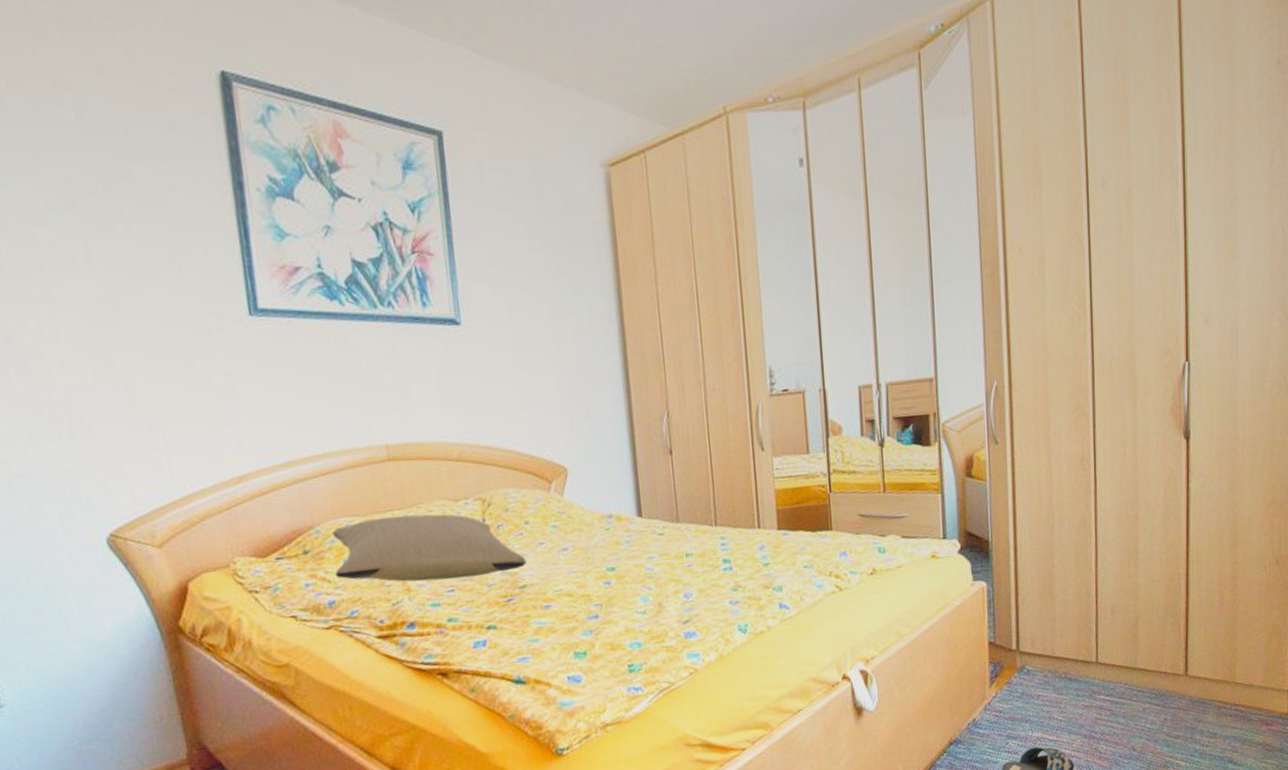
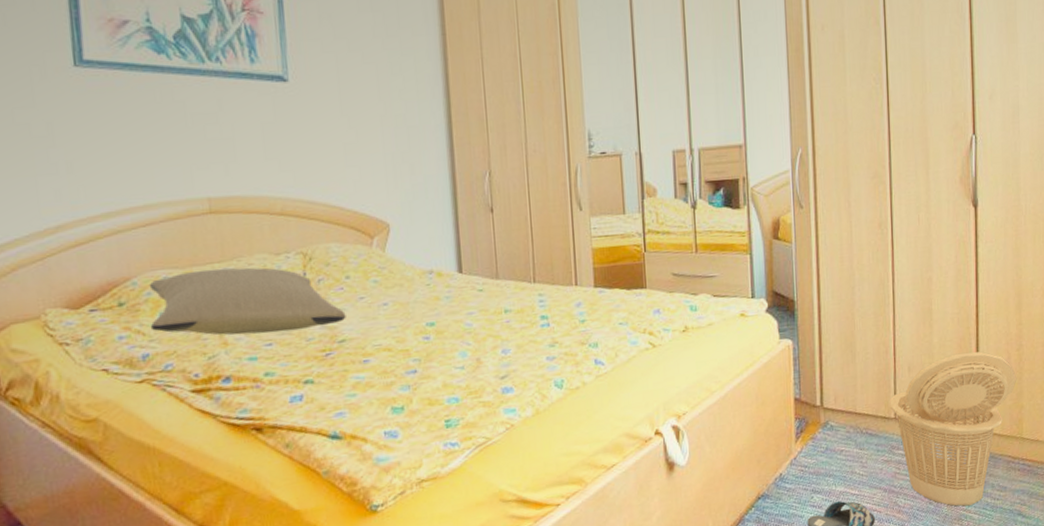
laundry basket: none [1089,592,1231,753] -> present [888,351,1017,506]

